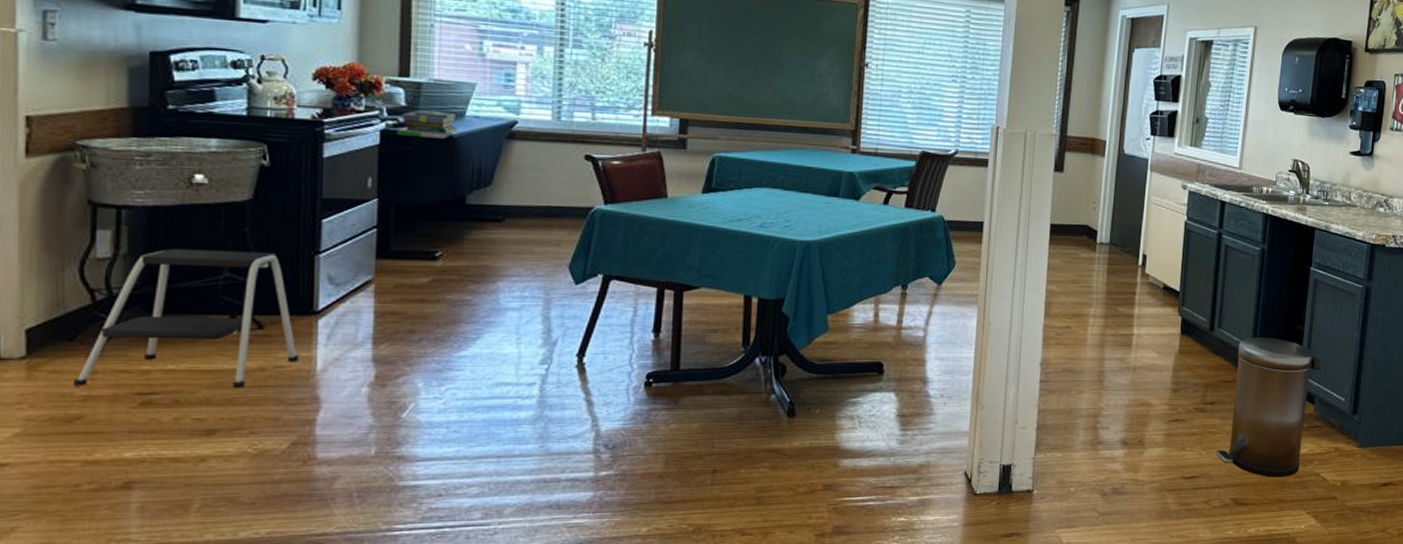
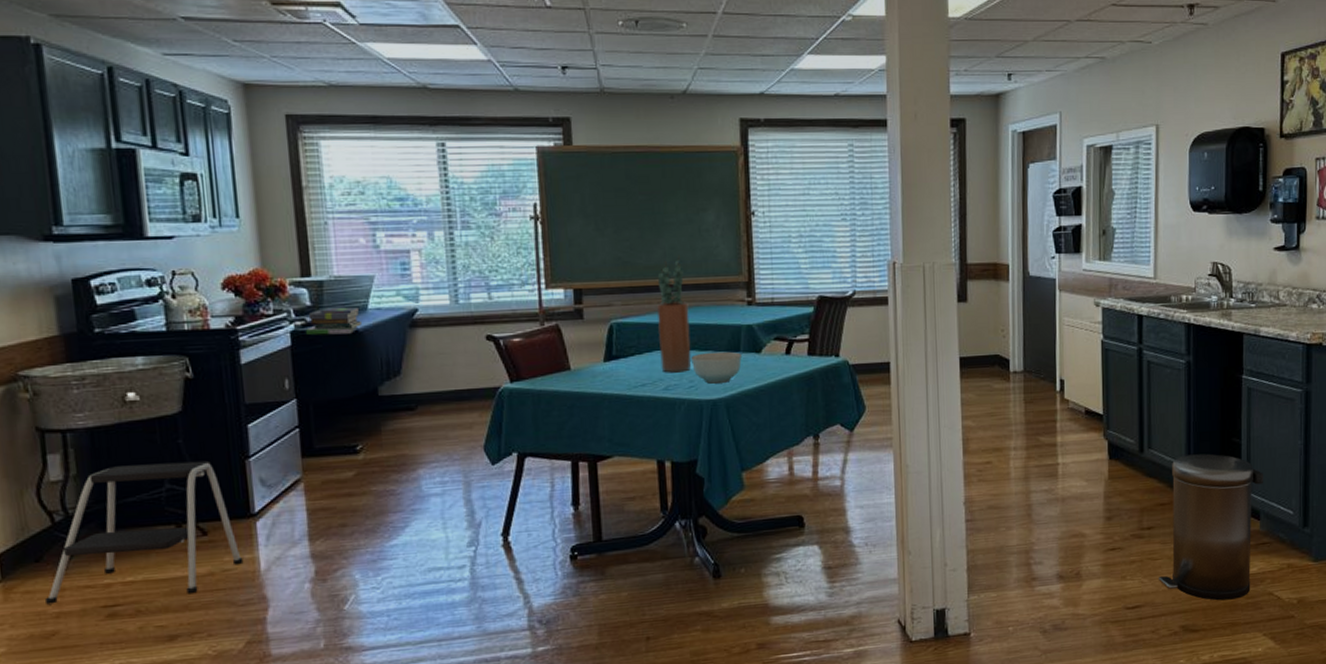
vase: none [759,97,793,212] -> present [657,255,692,373]
bowl: none [790,194,840,226] -> present [691,351,742,384]

